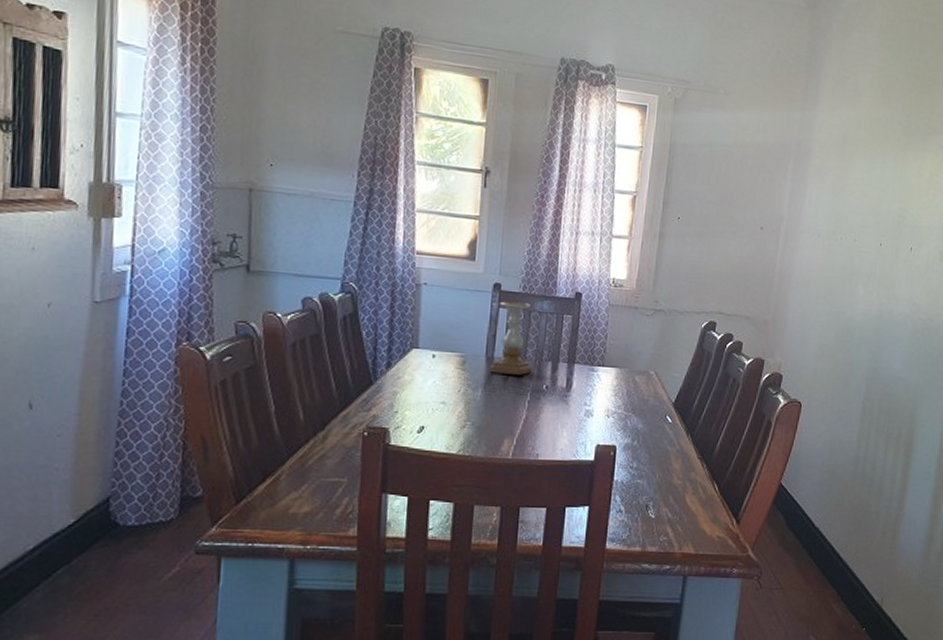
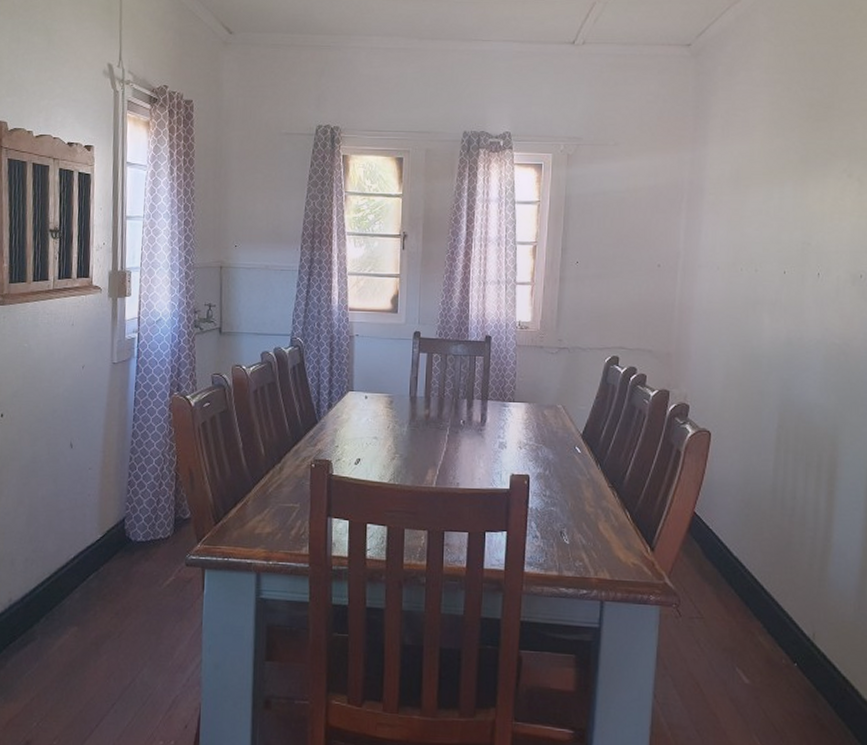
candle holder: present [489,301,532,375] -> none [413,347,450,412]

